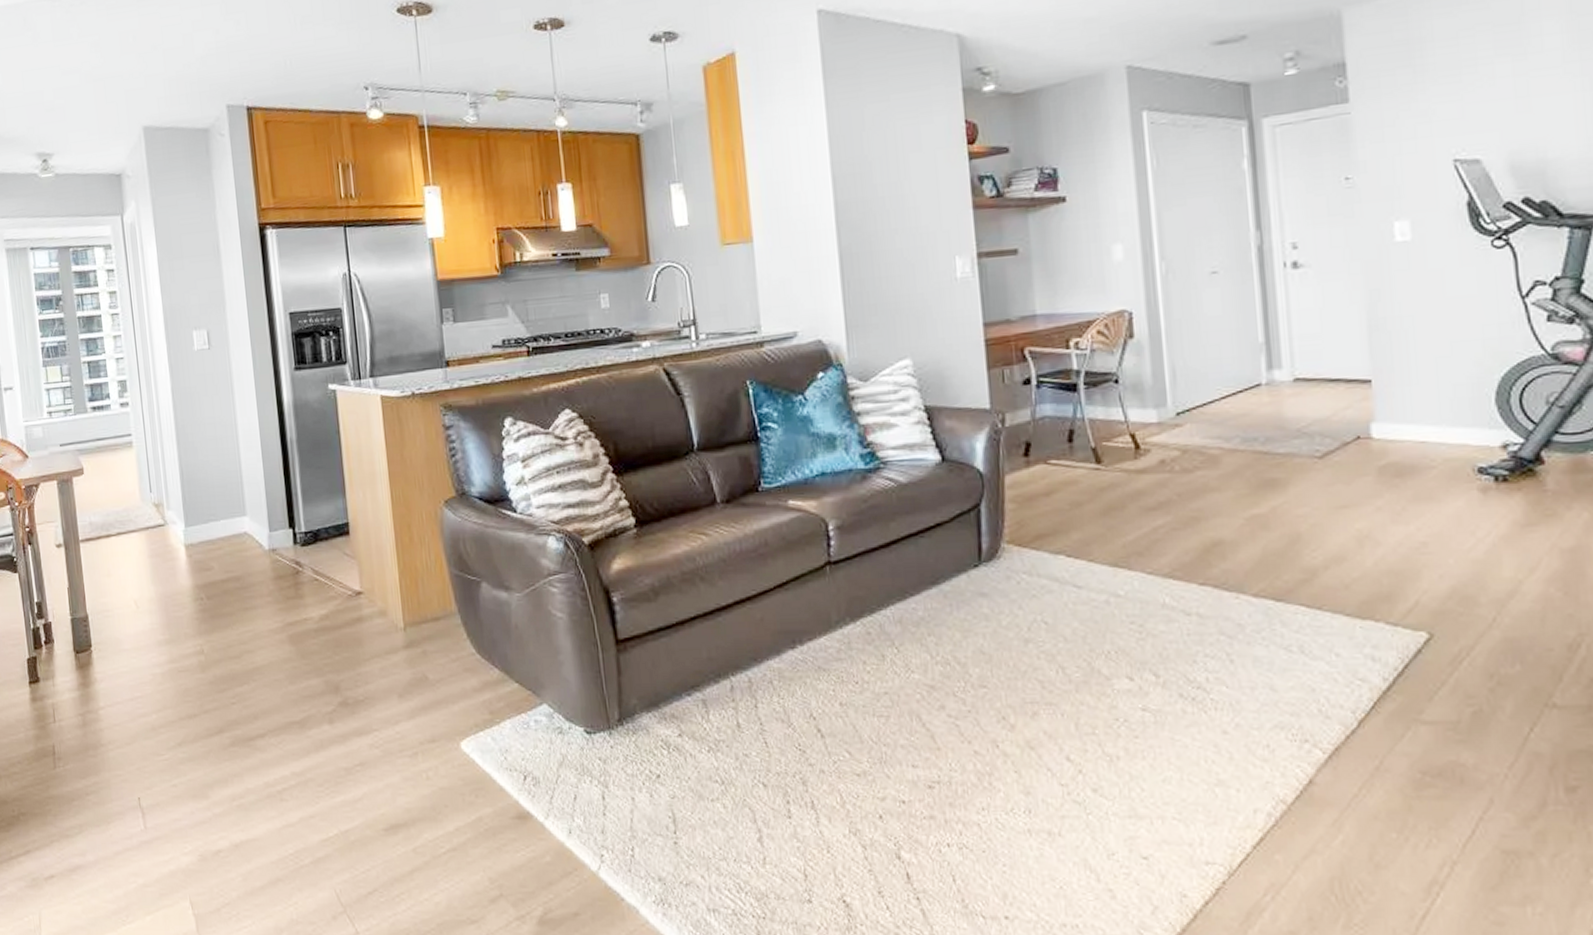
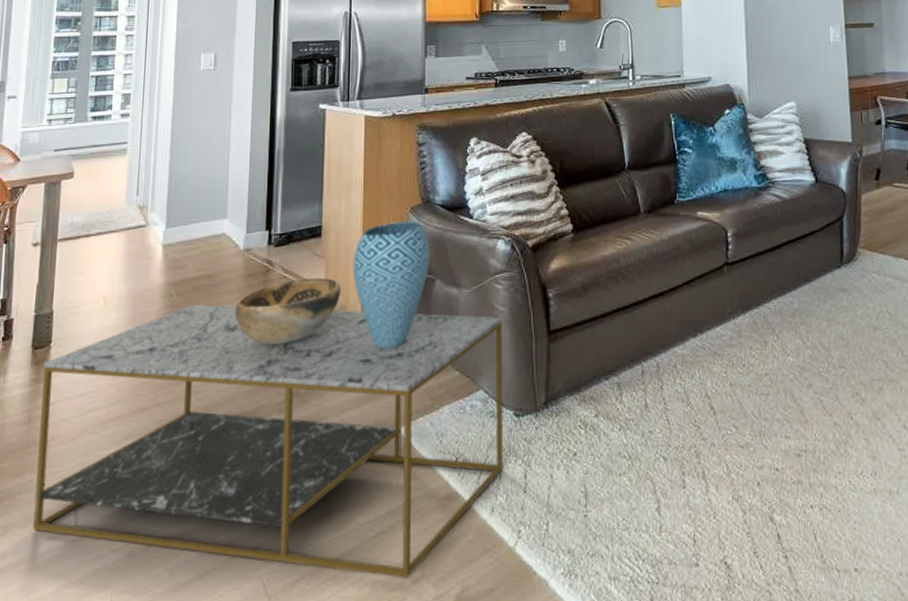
coffee table: none [88,608,577,897] -> present [33,304,503,578]
decorative bowl: none [268,579,379,651] -> present [234,277,342,345]
vase: none [387,516,473,658] -> present [352,221,430,350]

